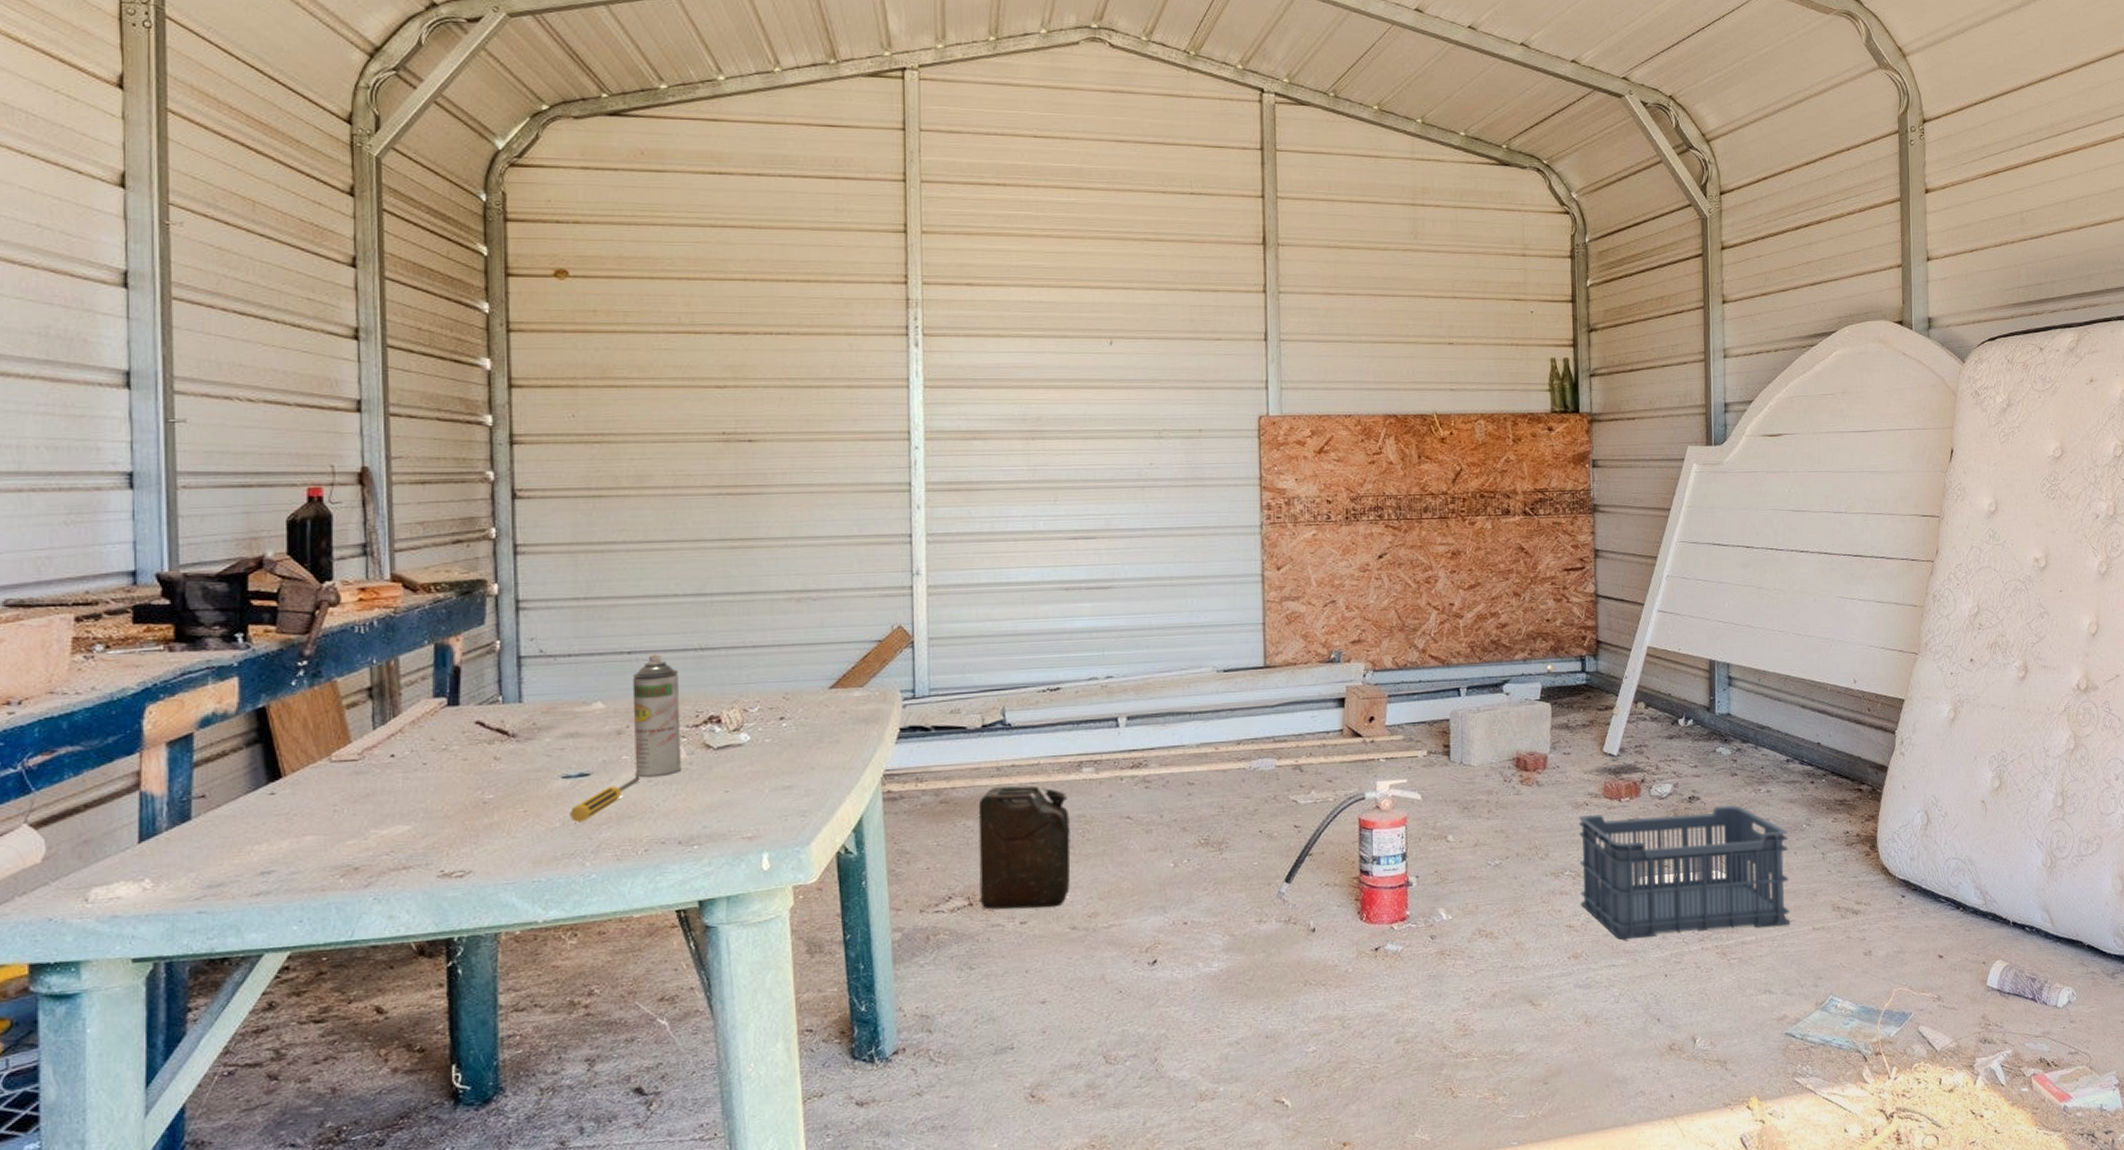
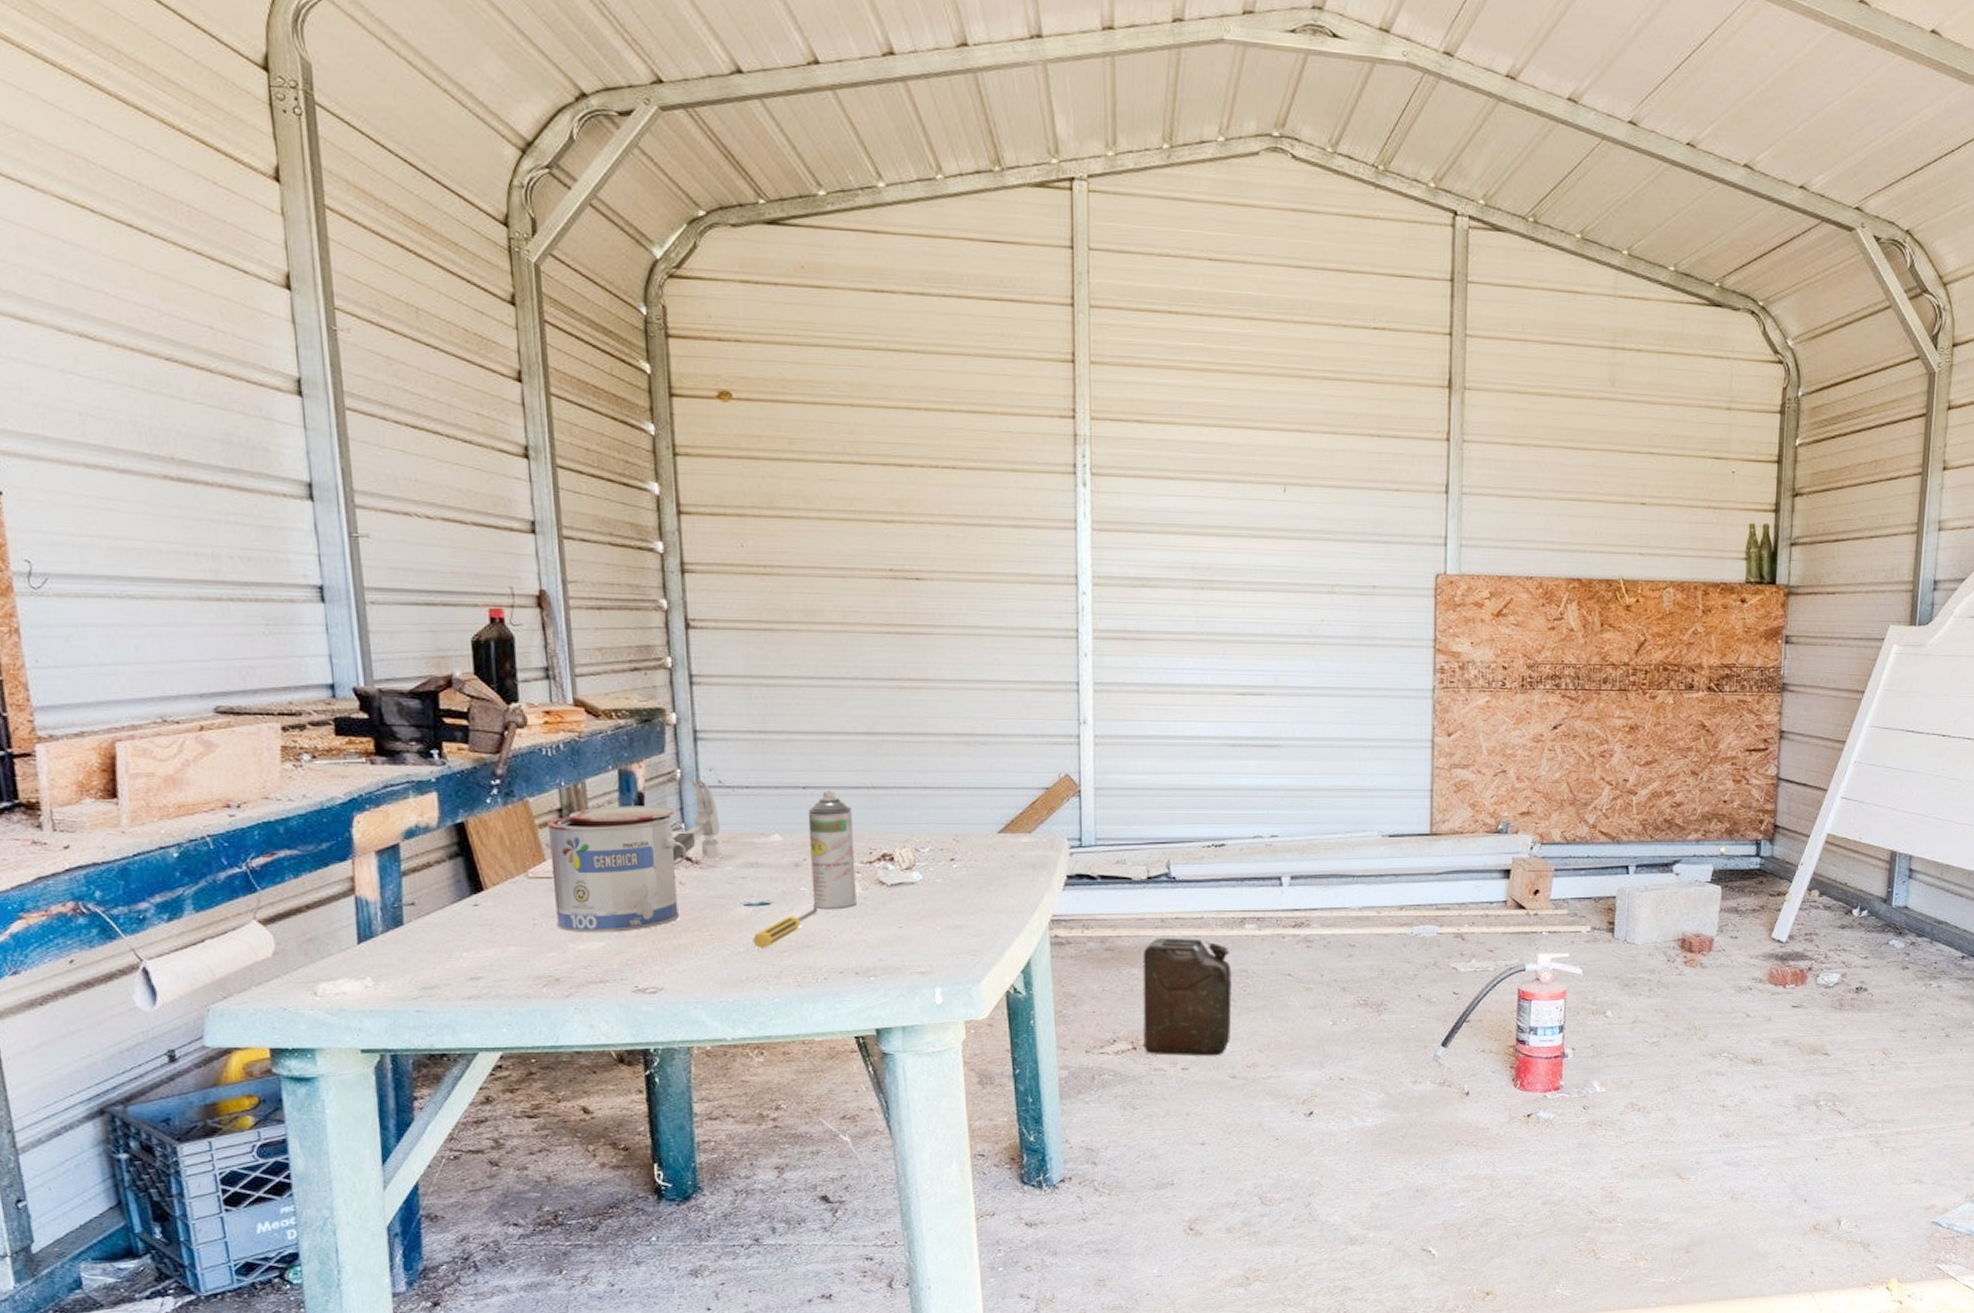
paint can: none [352,679,504,818] -> present [545,805,688,934]
hammer: none [487,648,540,736] -> present [671,778,721,861]
plastic crate: present [1578,804,1791,939] -> none [1736,997,1956,1122]

